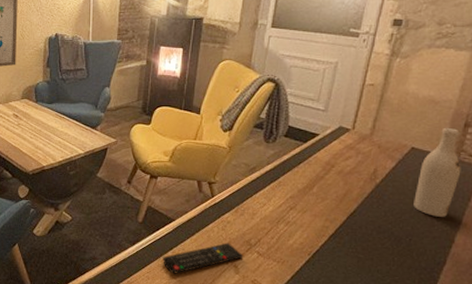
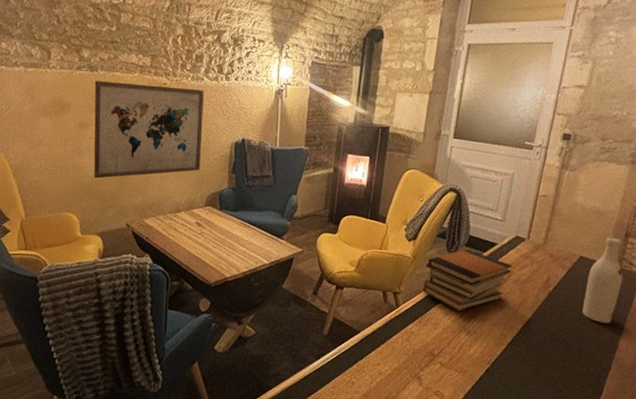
remote control: present [163,243,244,274] -> none [348,354,427,388]
book stack: none [239,140,336,202] -> present [422,249,513,311]

